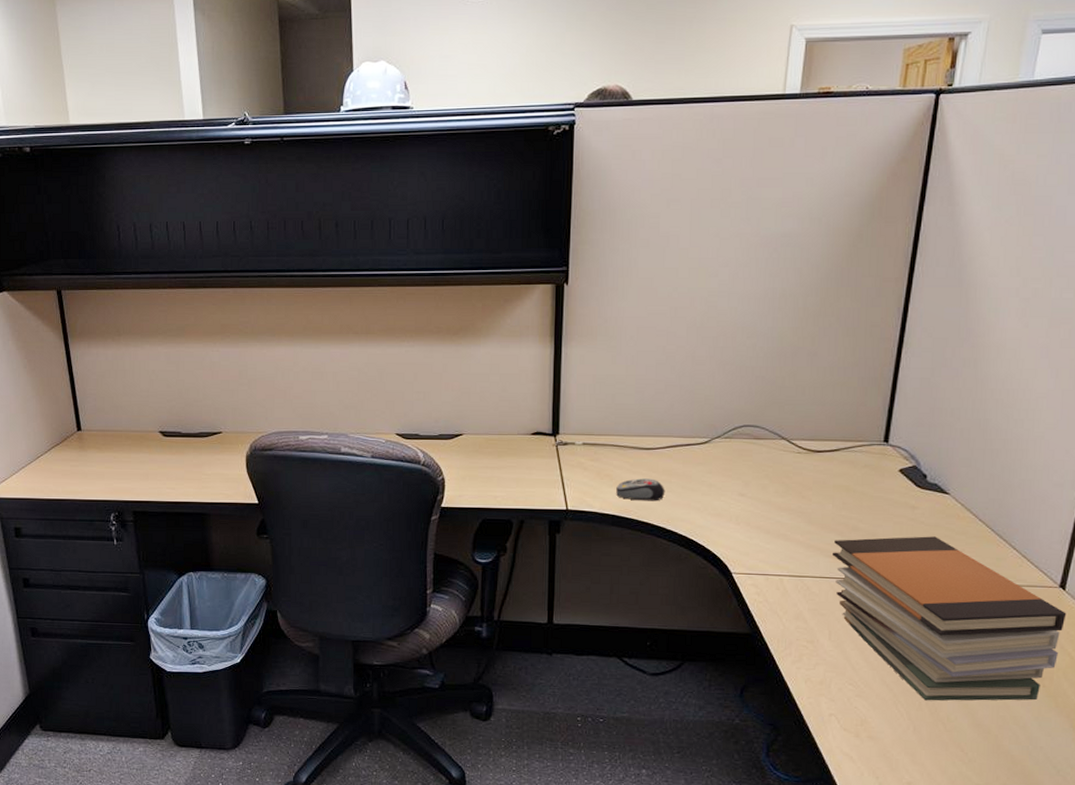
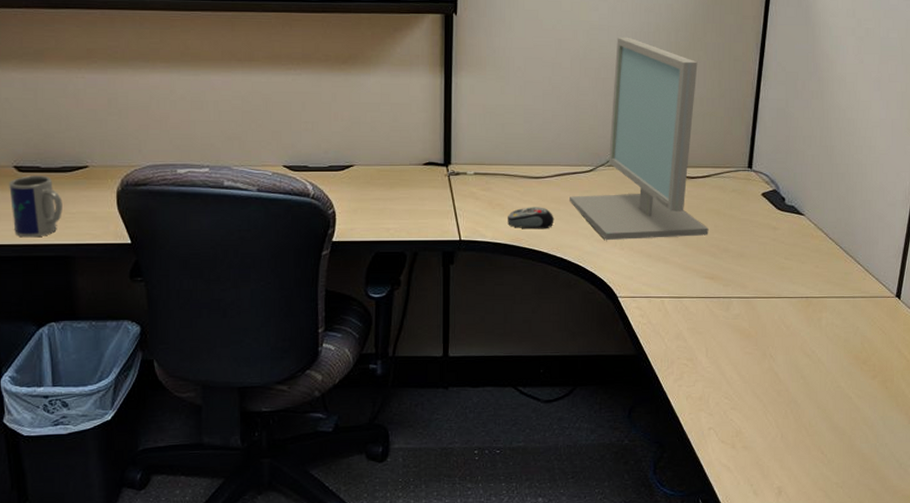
mug: none [155,440,200,496] -> present [9,175,62,238]
computer monitor: none [682,303,836,515] -> present [570,37,709,241]
book stack: present [833,536,1067,701] -> none [707,255,902,409]

